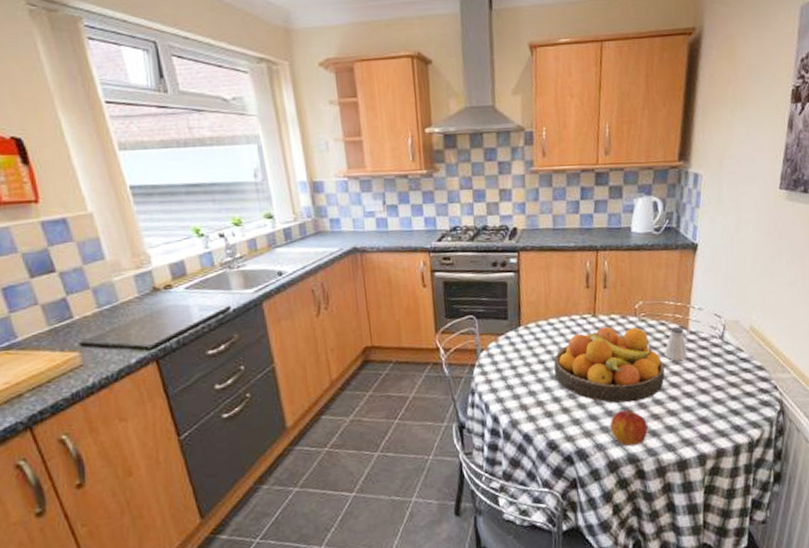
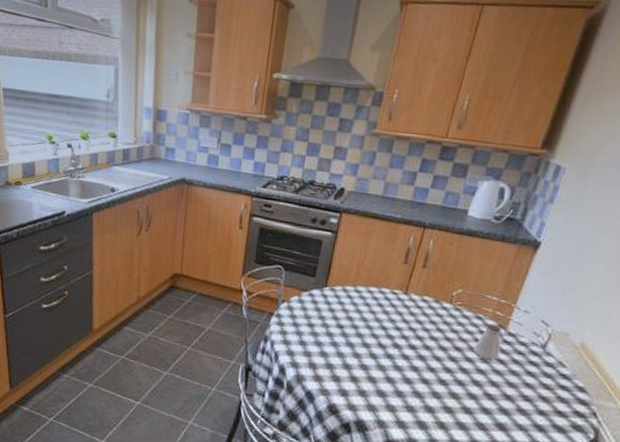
fruit bowl: present [554,326,665,404] -> none [351,306,470,390]
apple: present [610,409,648,447] -> none [396,393,437,433]

